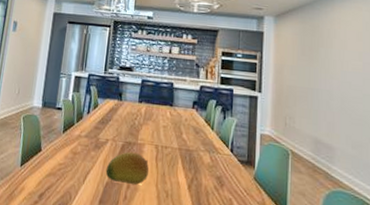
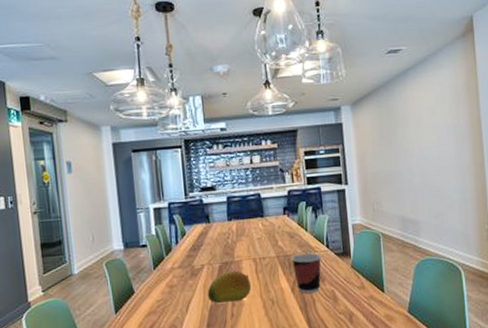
cup: none [193,151,224,197] -> present [291,253,322,294]

